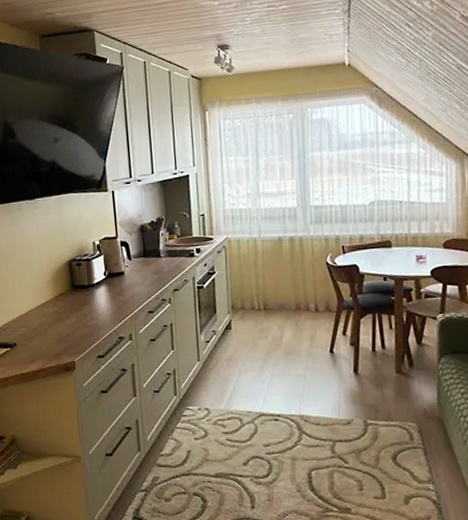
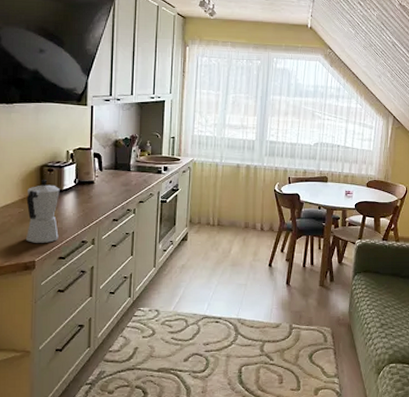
moka pot: none [59,274,95,343] -> present [26,179,60,243]

